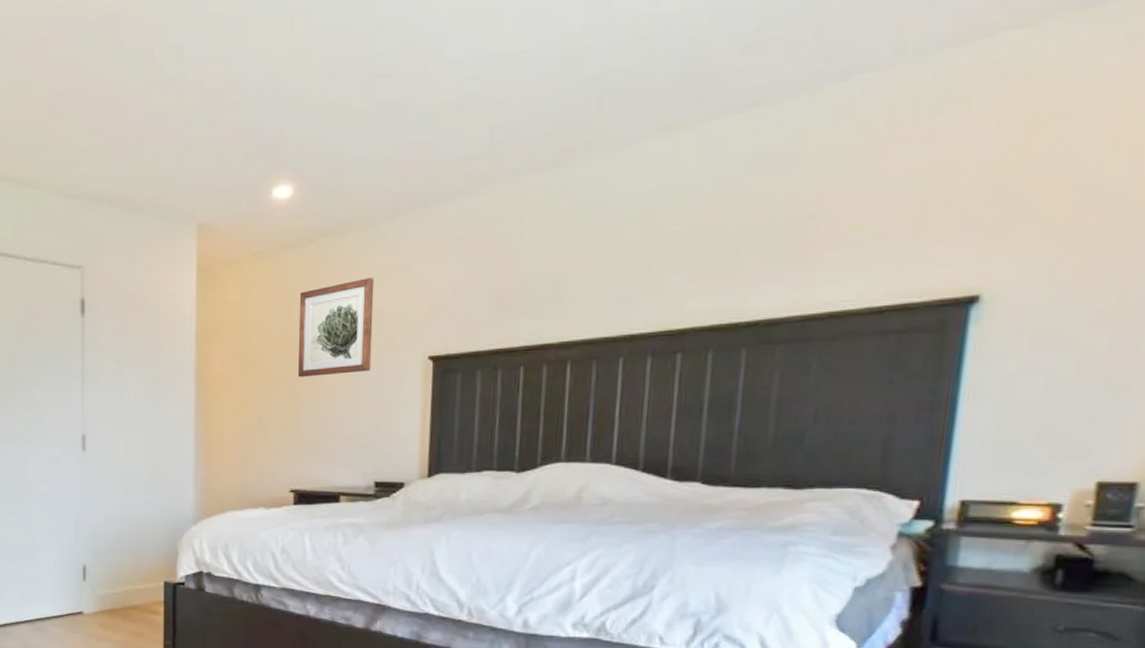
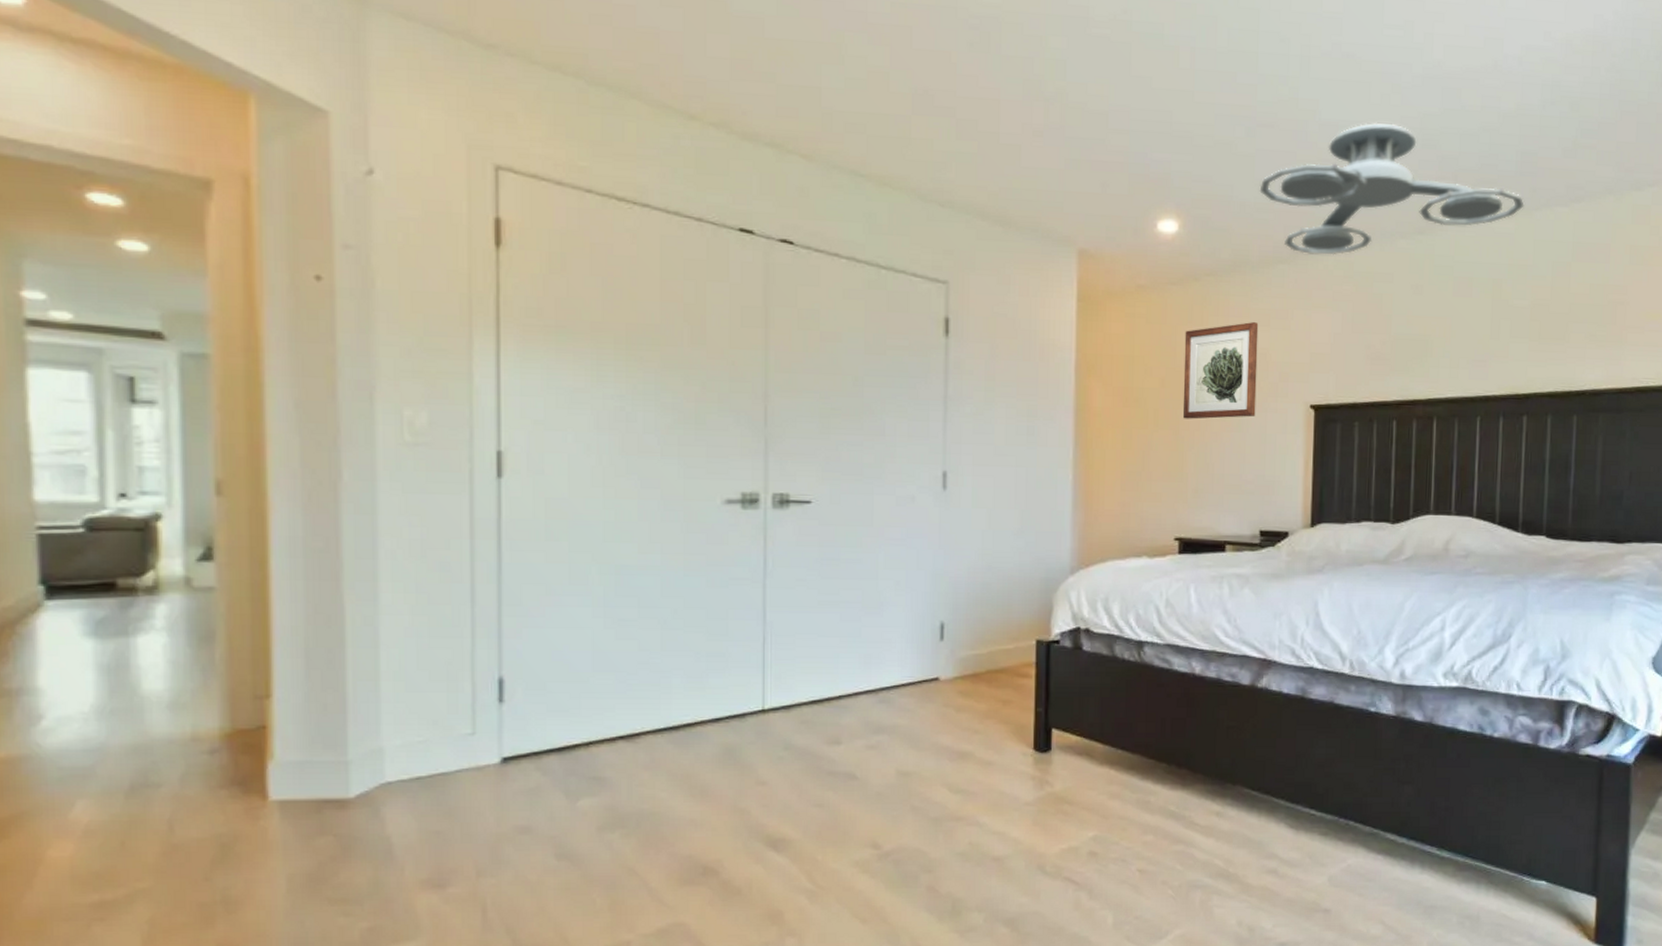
ceiling fan: none [376,51,687,203] -> present [1259,122,1524,255]

